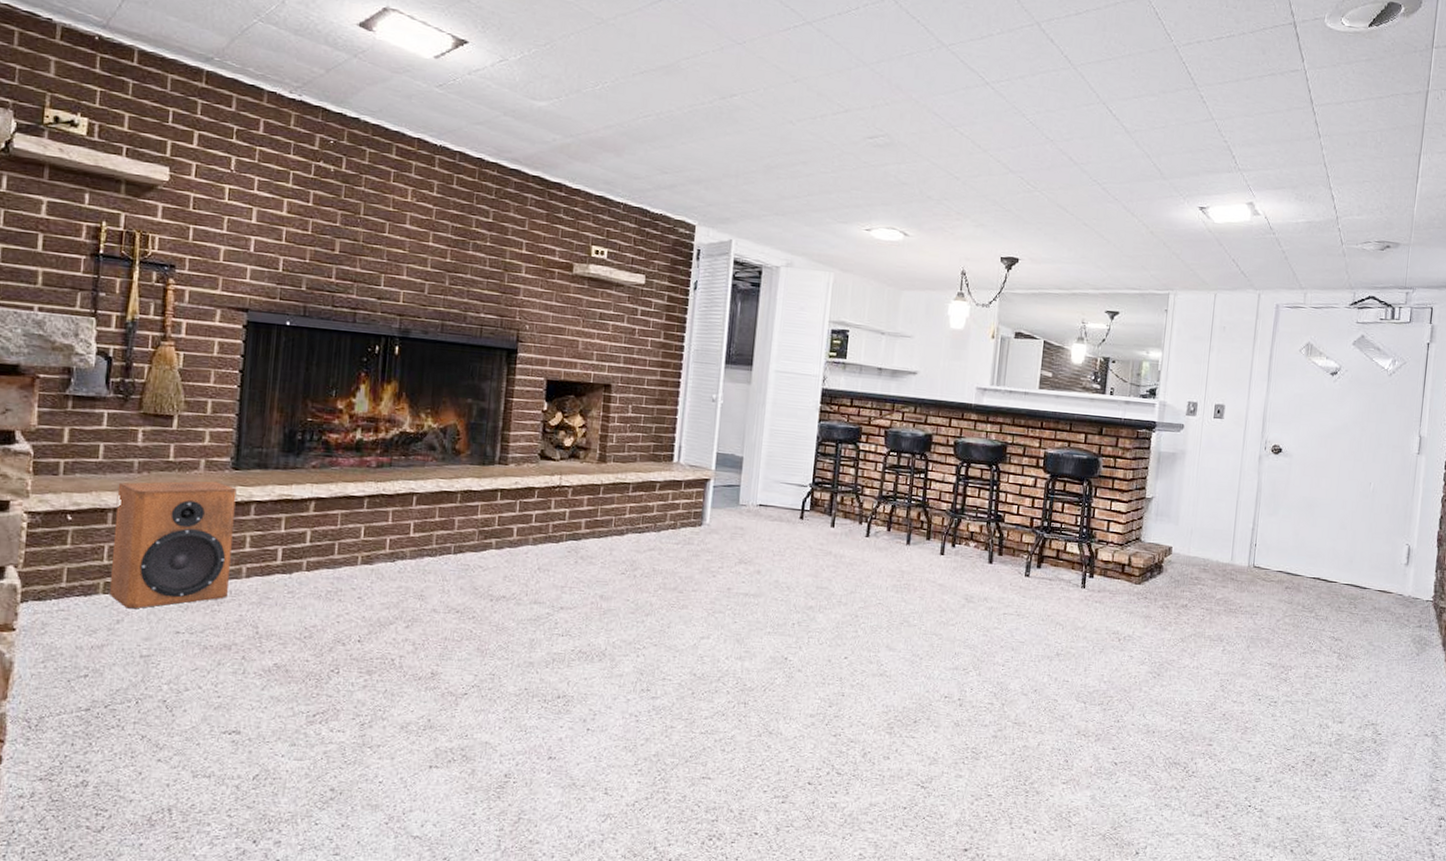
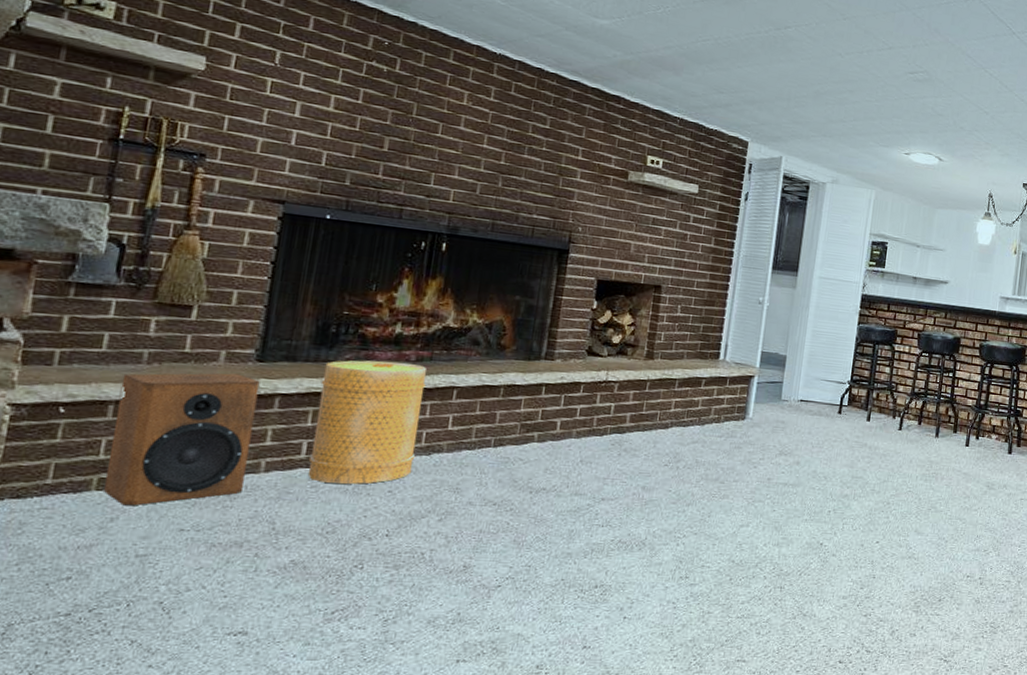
basket: none [284,467,387,591] -> present [308,360,426,485]

